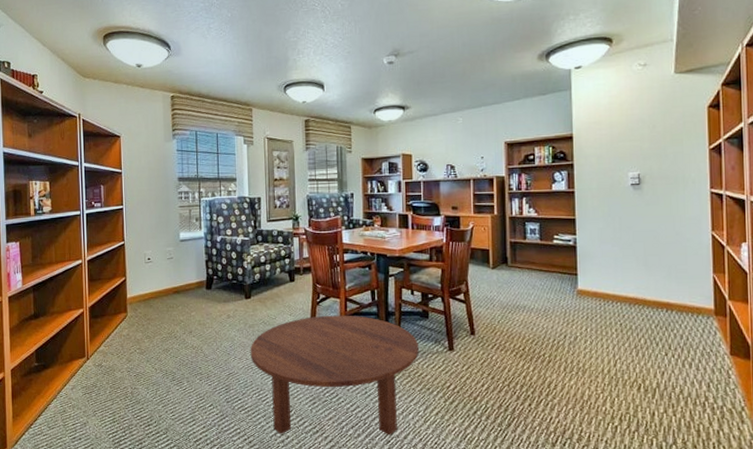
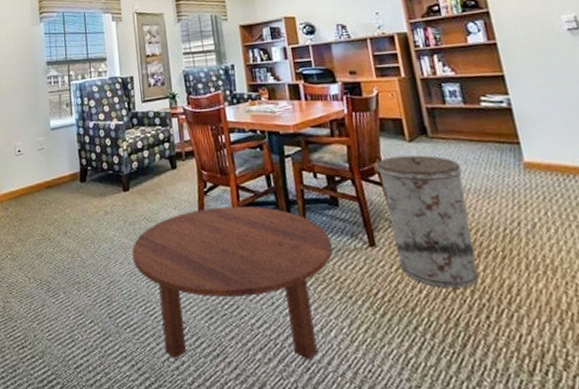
trash can: none [463,280,529,383] -> present [376,155,480,288]

